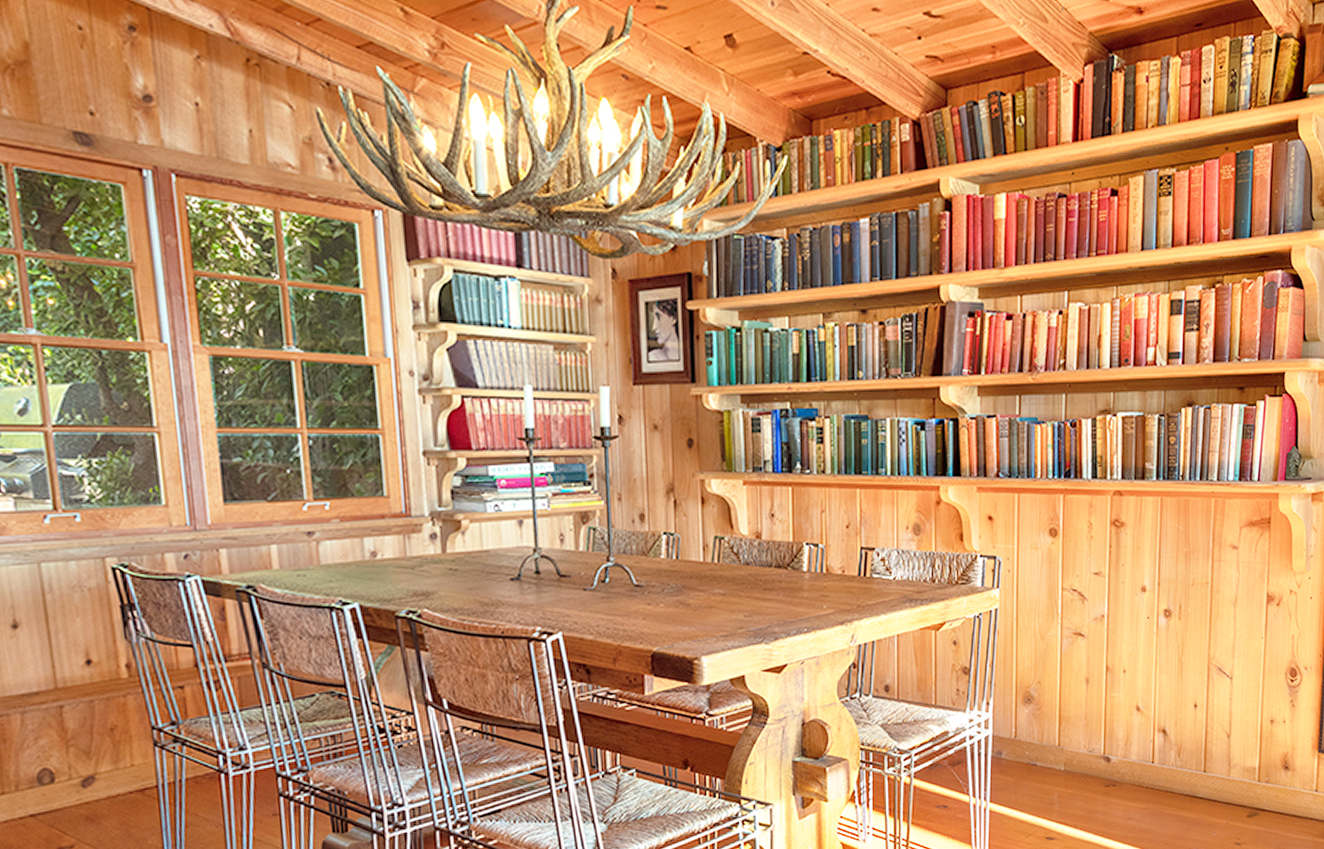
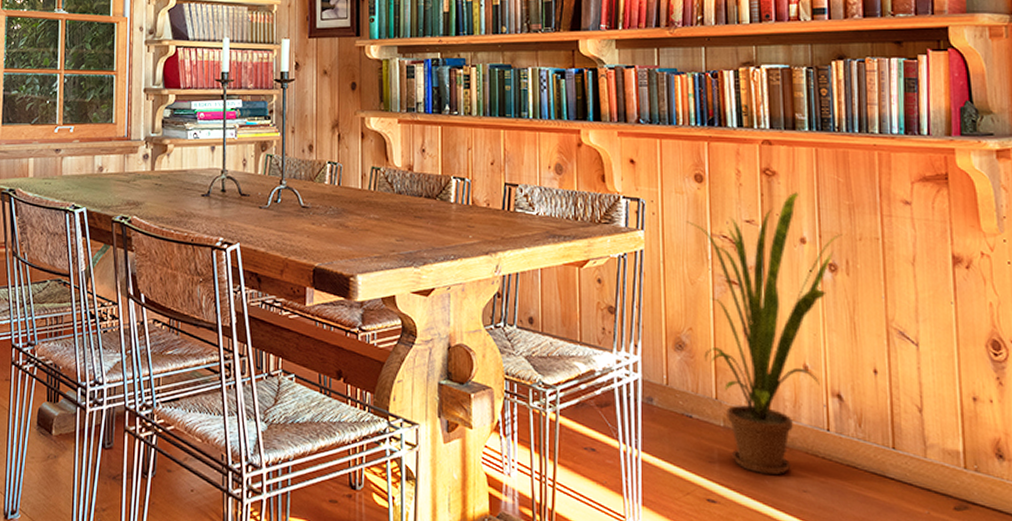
house plant: none [1039,542,1178,809] -> present [685,192,842,476]

